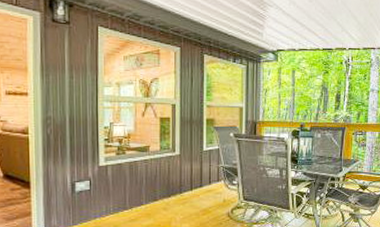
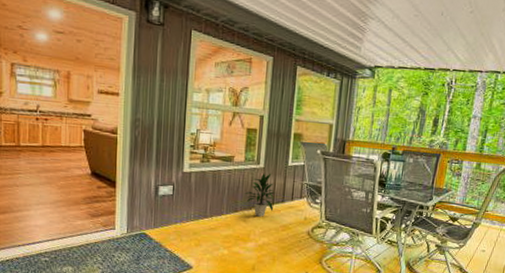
indoor plant: none [162,159,194,203] -> present [244,173,276,217]

